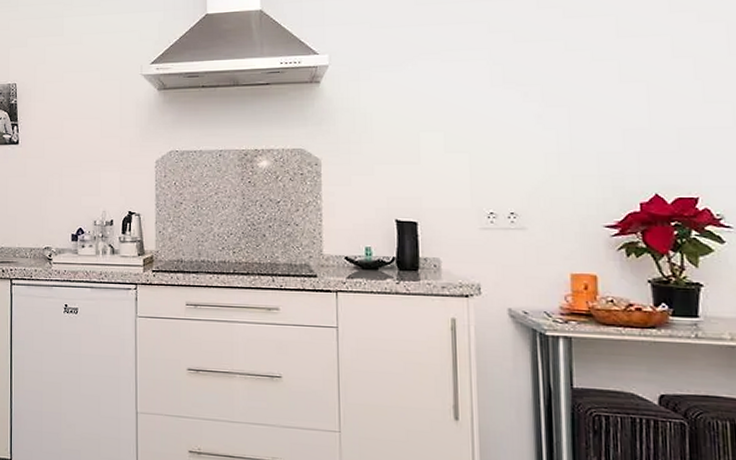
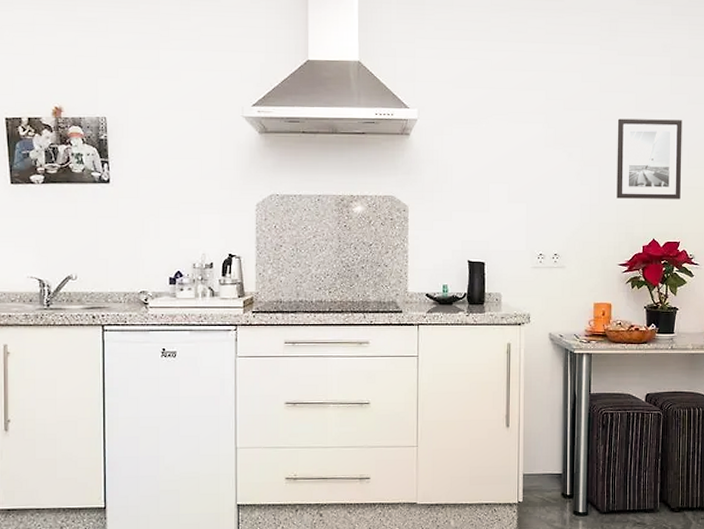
wall art: none [591,43,695,145] -> present [616,118,682,199]

